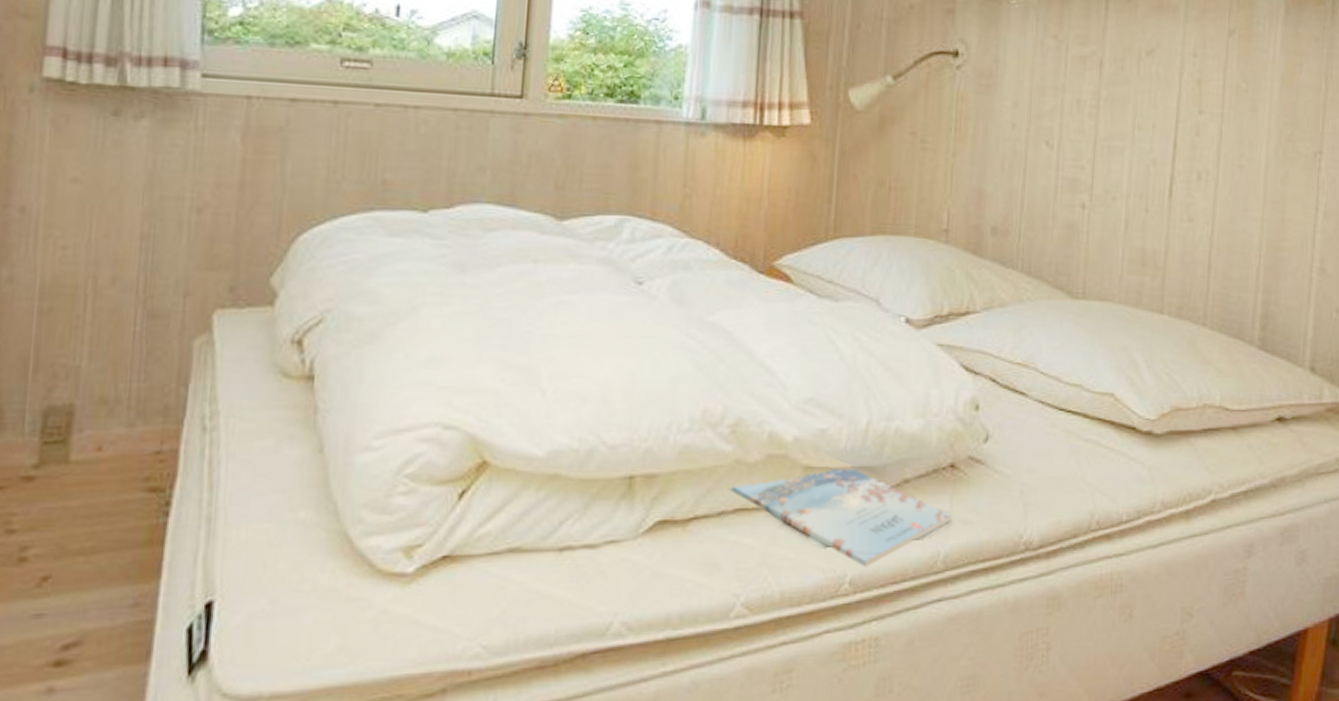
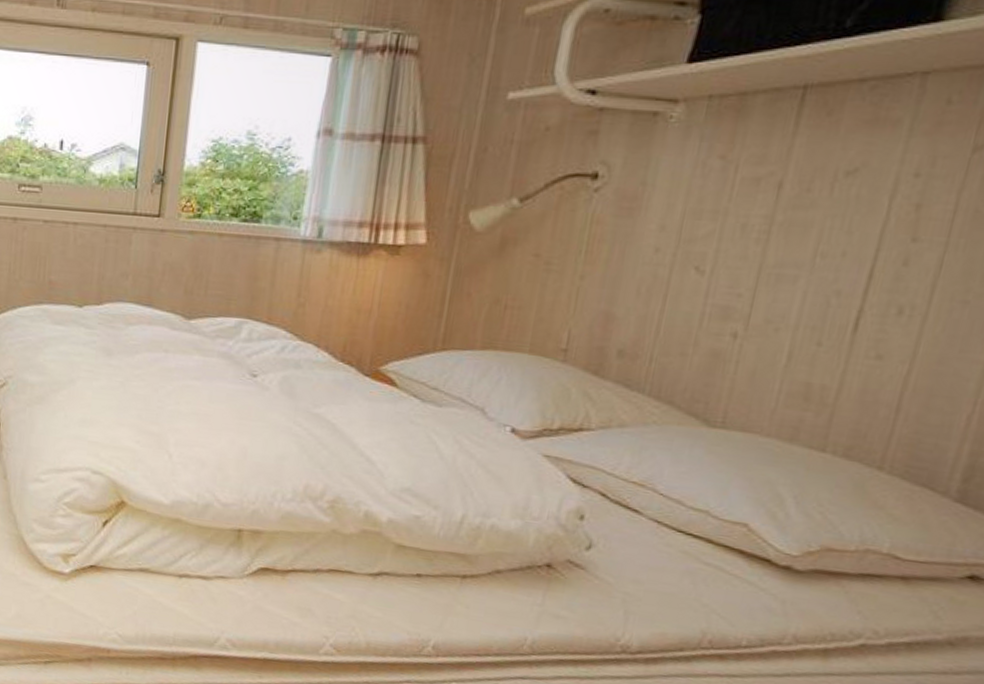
magazine: present [727,466,952,567] -> none [323,550,544,637]

